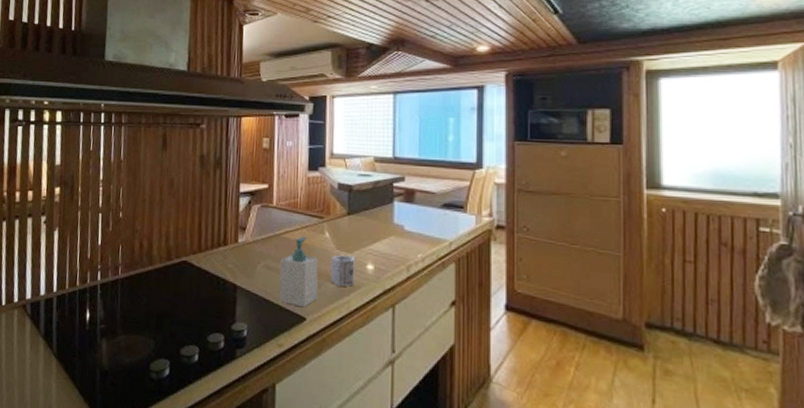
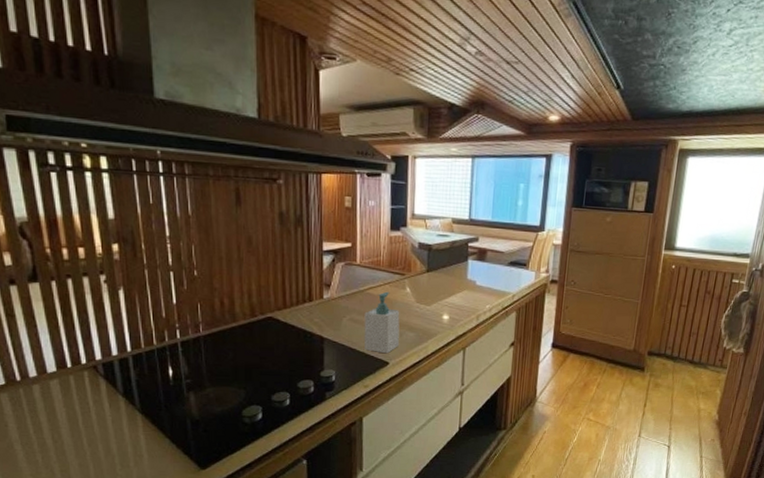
cup: present [330,254,355,287] -> none [410,307,433,334]

